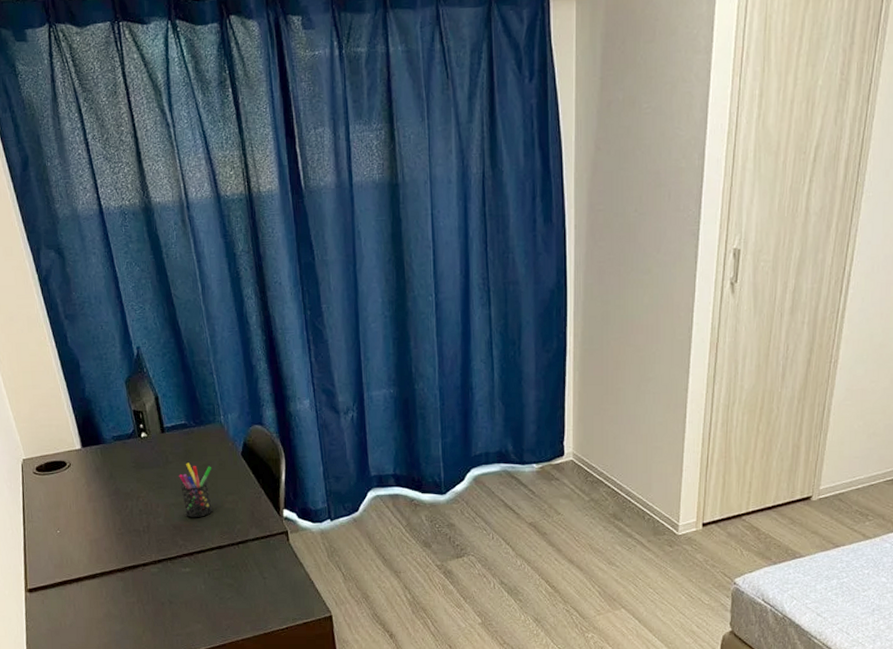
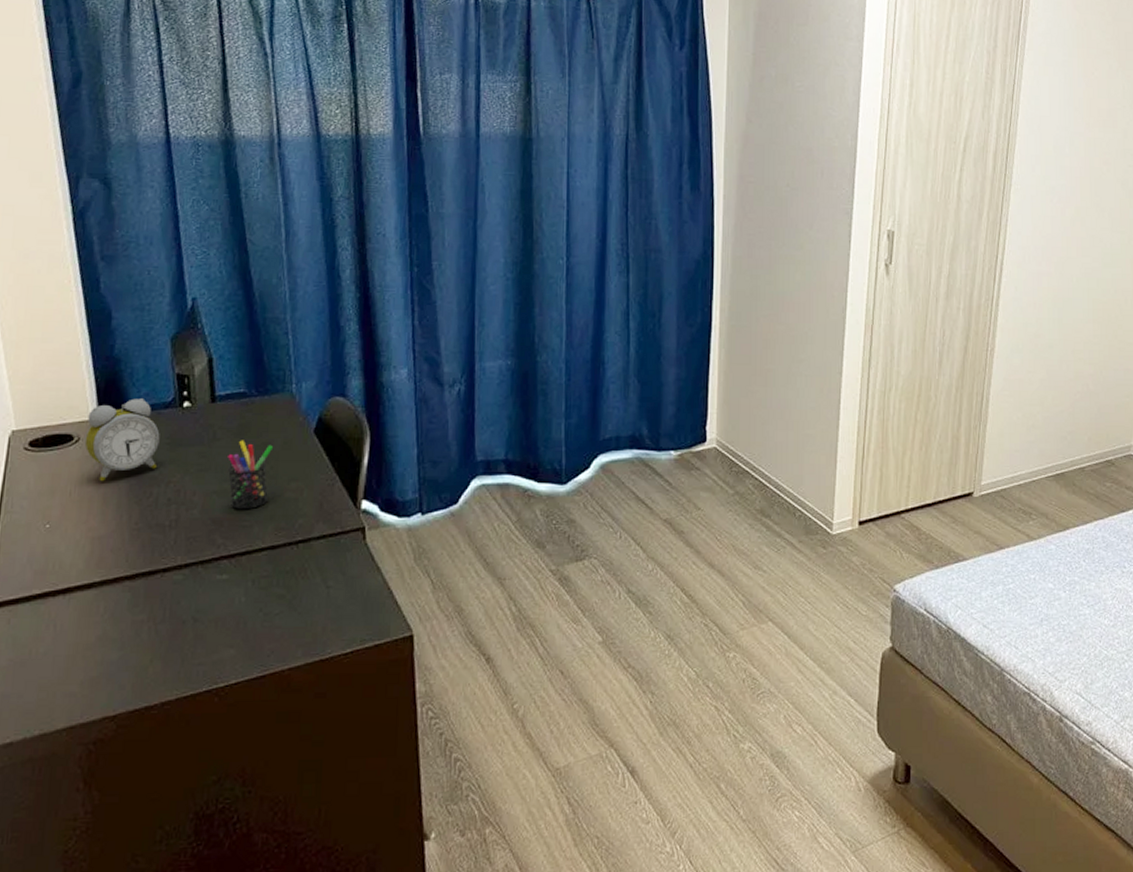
alarm clock: none [74,431,129,498] -> present [84,398,160,482]

